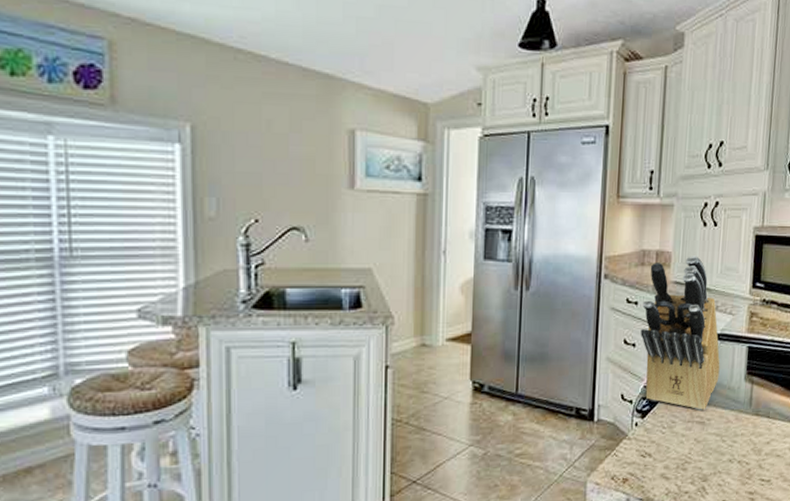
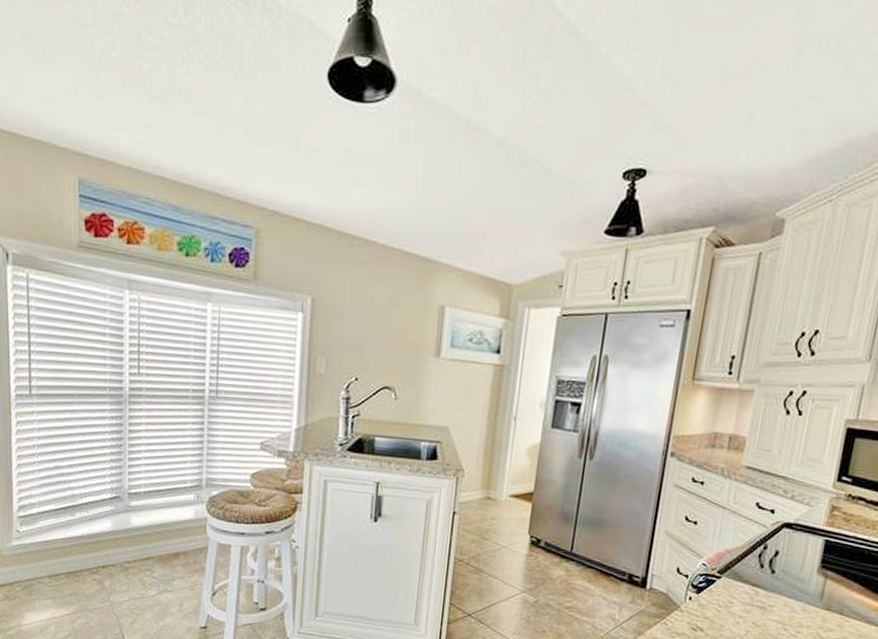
knife block: present [640,256,720,410] -> none [702,442,792,596]

